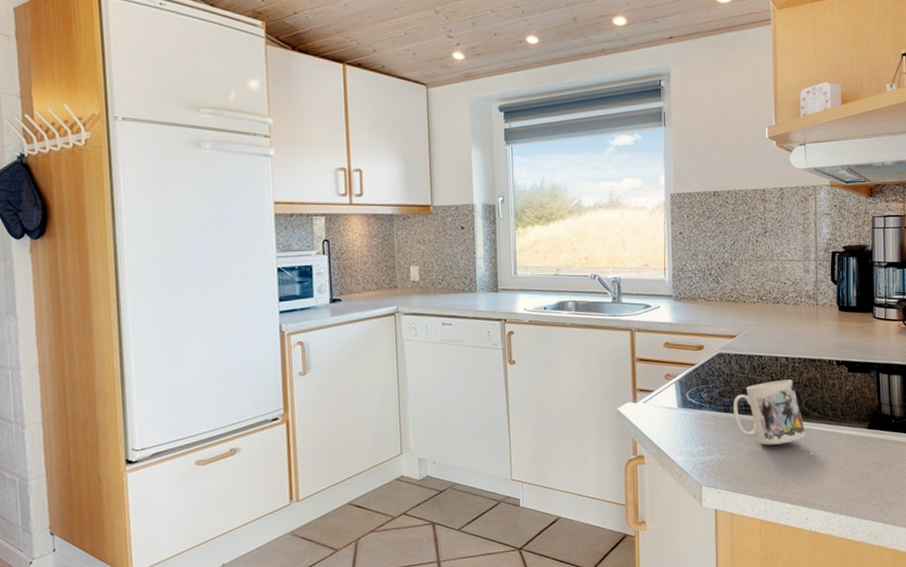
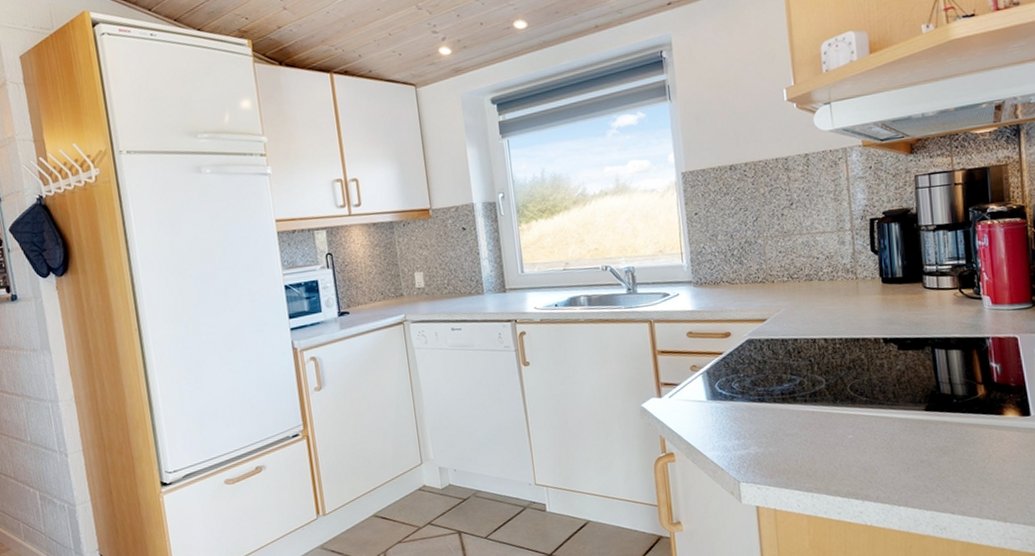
mug: present [733,379,806,445] -> none [768,362,854,435]

